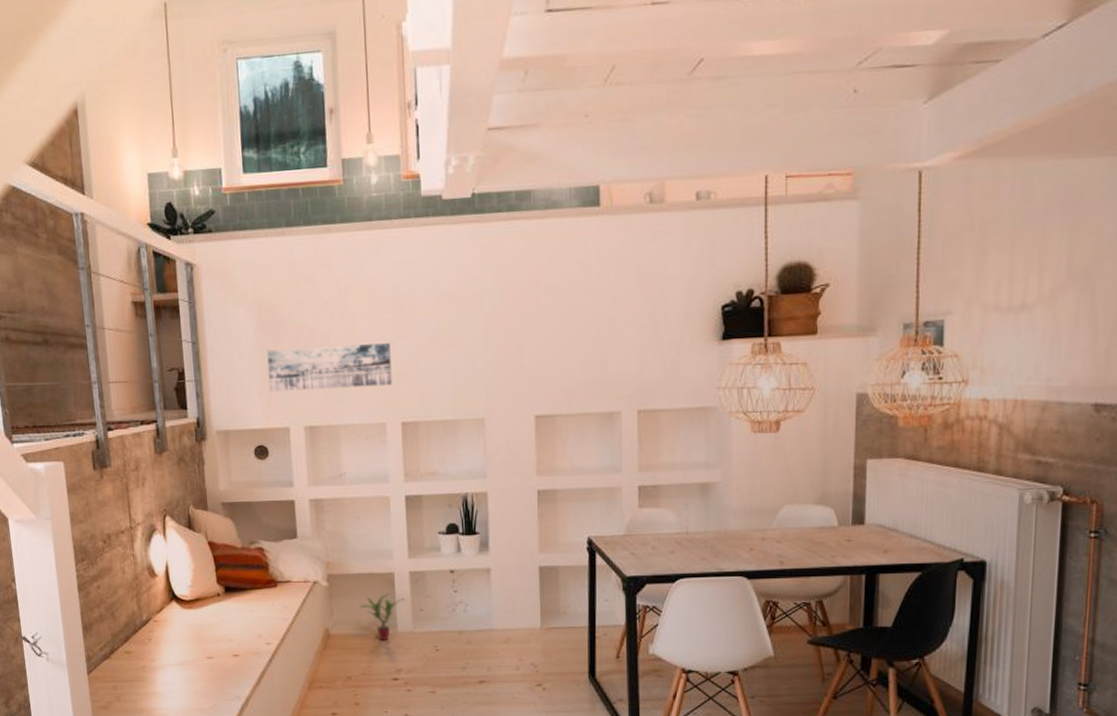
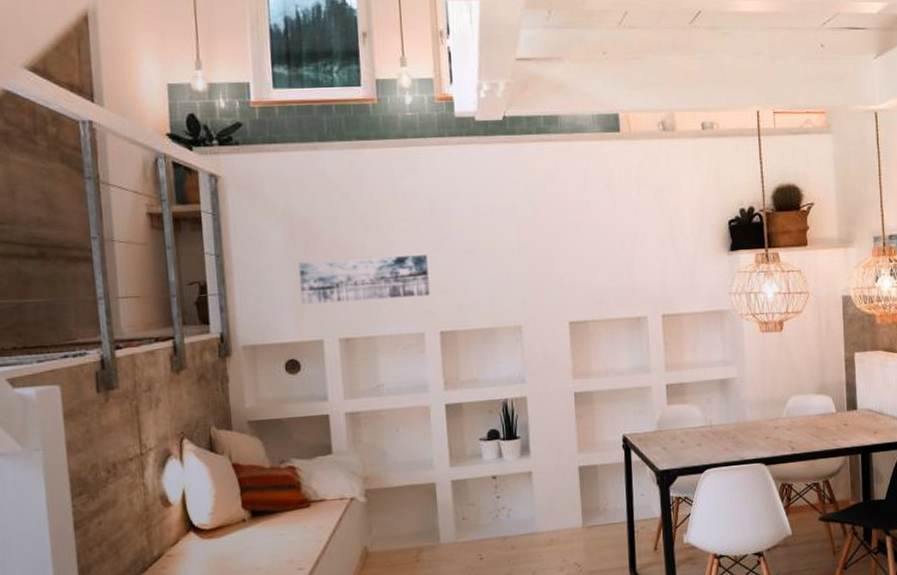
potted plant: present [359,593,406,641] -> none [399,504,448,555]

